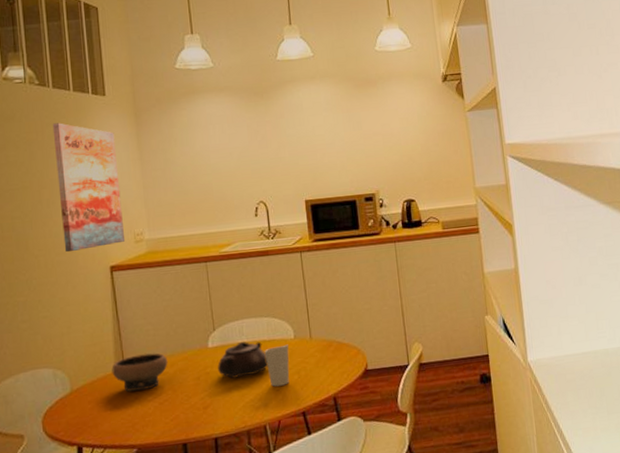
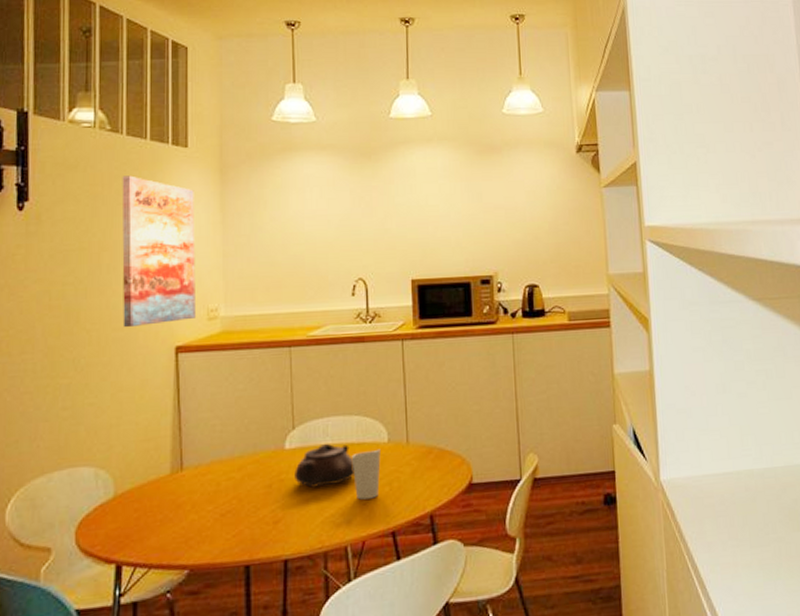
bowl: present [111,353,168,392] -> none [166,453,235,500]

